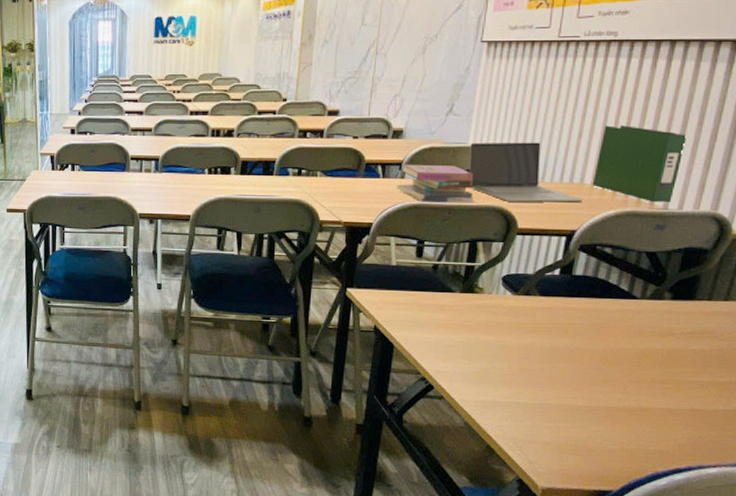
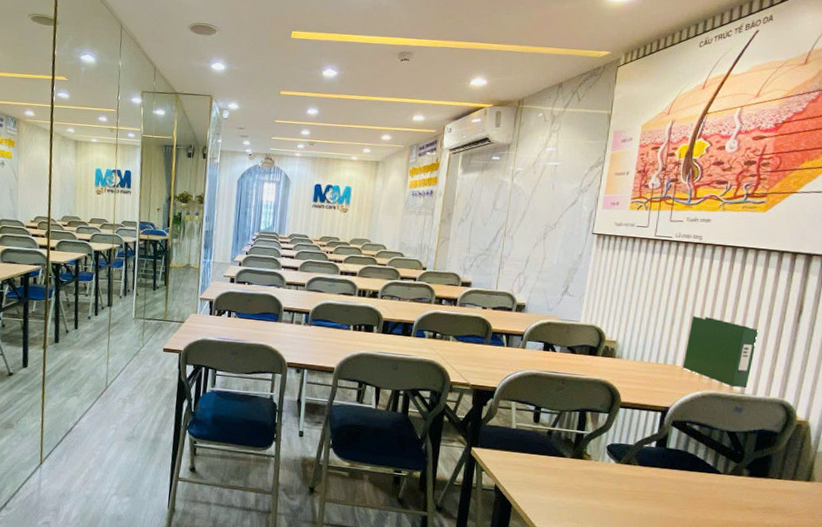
books: present [397,164,474,203] -> none [519,335,585,376]
laptop: present [469,142,584,203] -> none [580,321,676,382]

